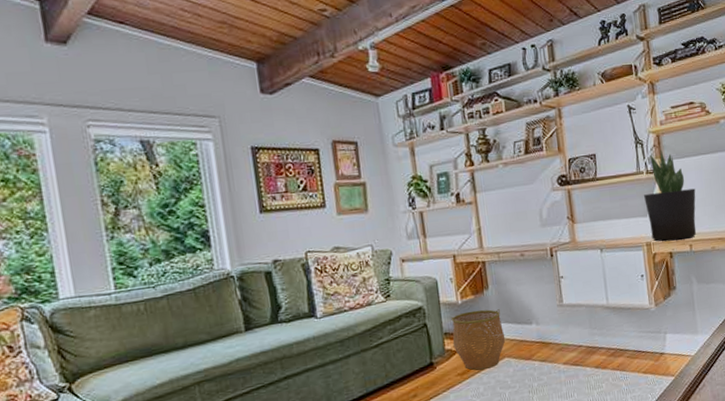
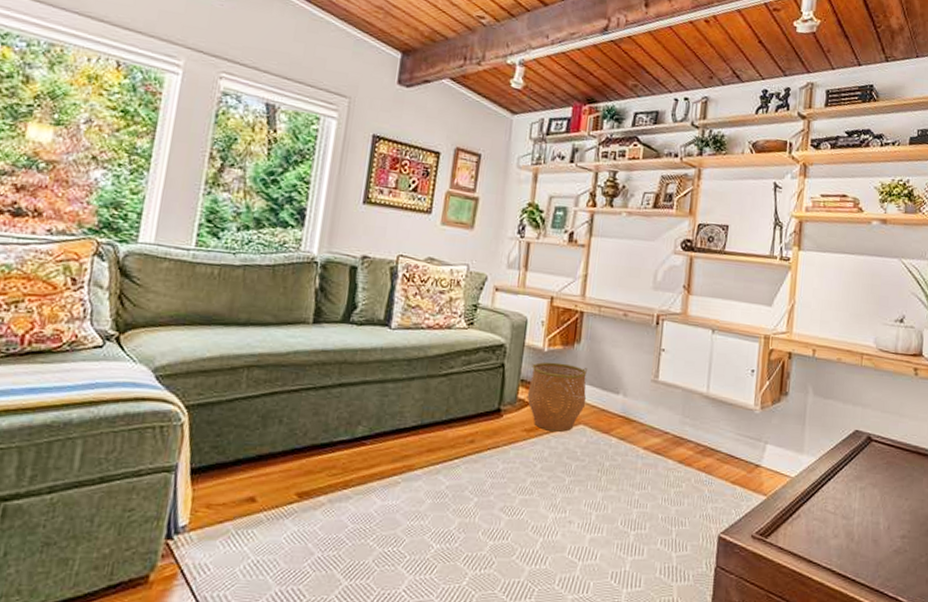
planter: present [644,150,697,242] -> none [772,237,831,342]

